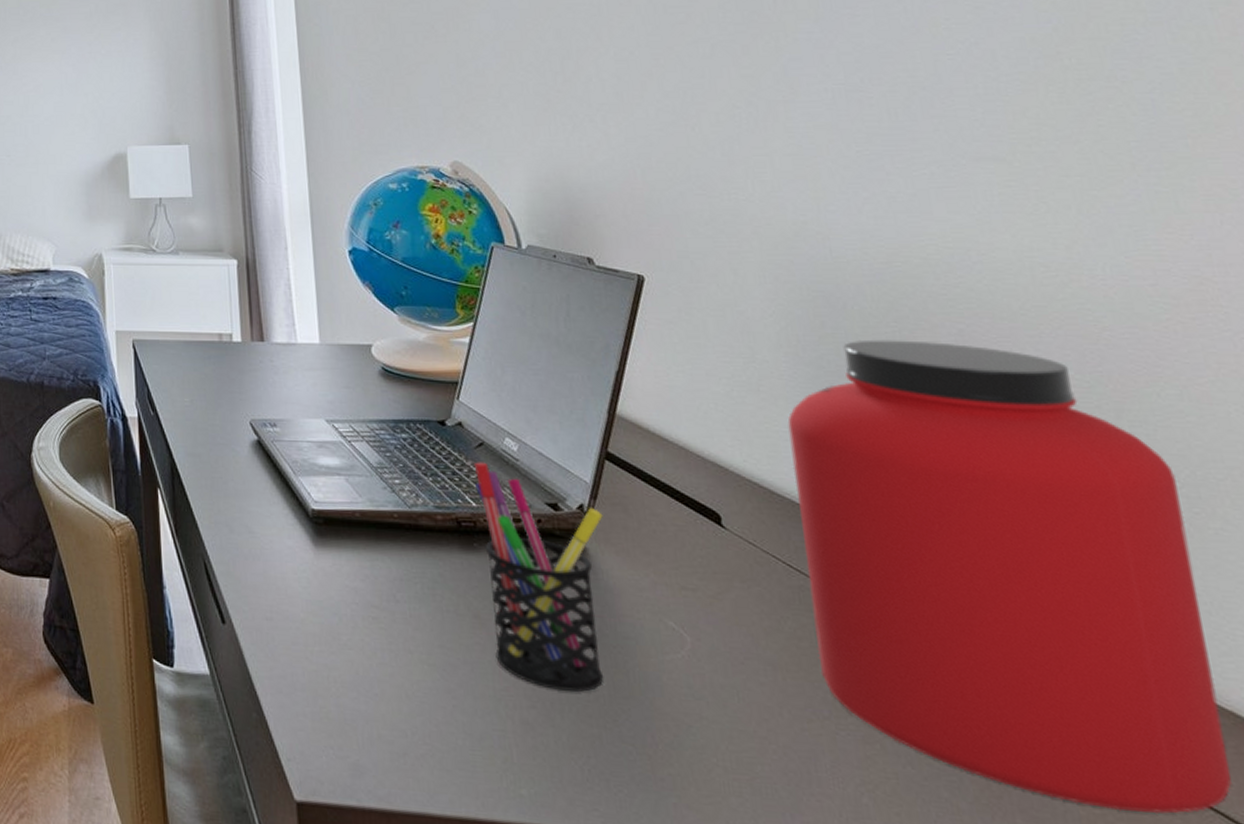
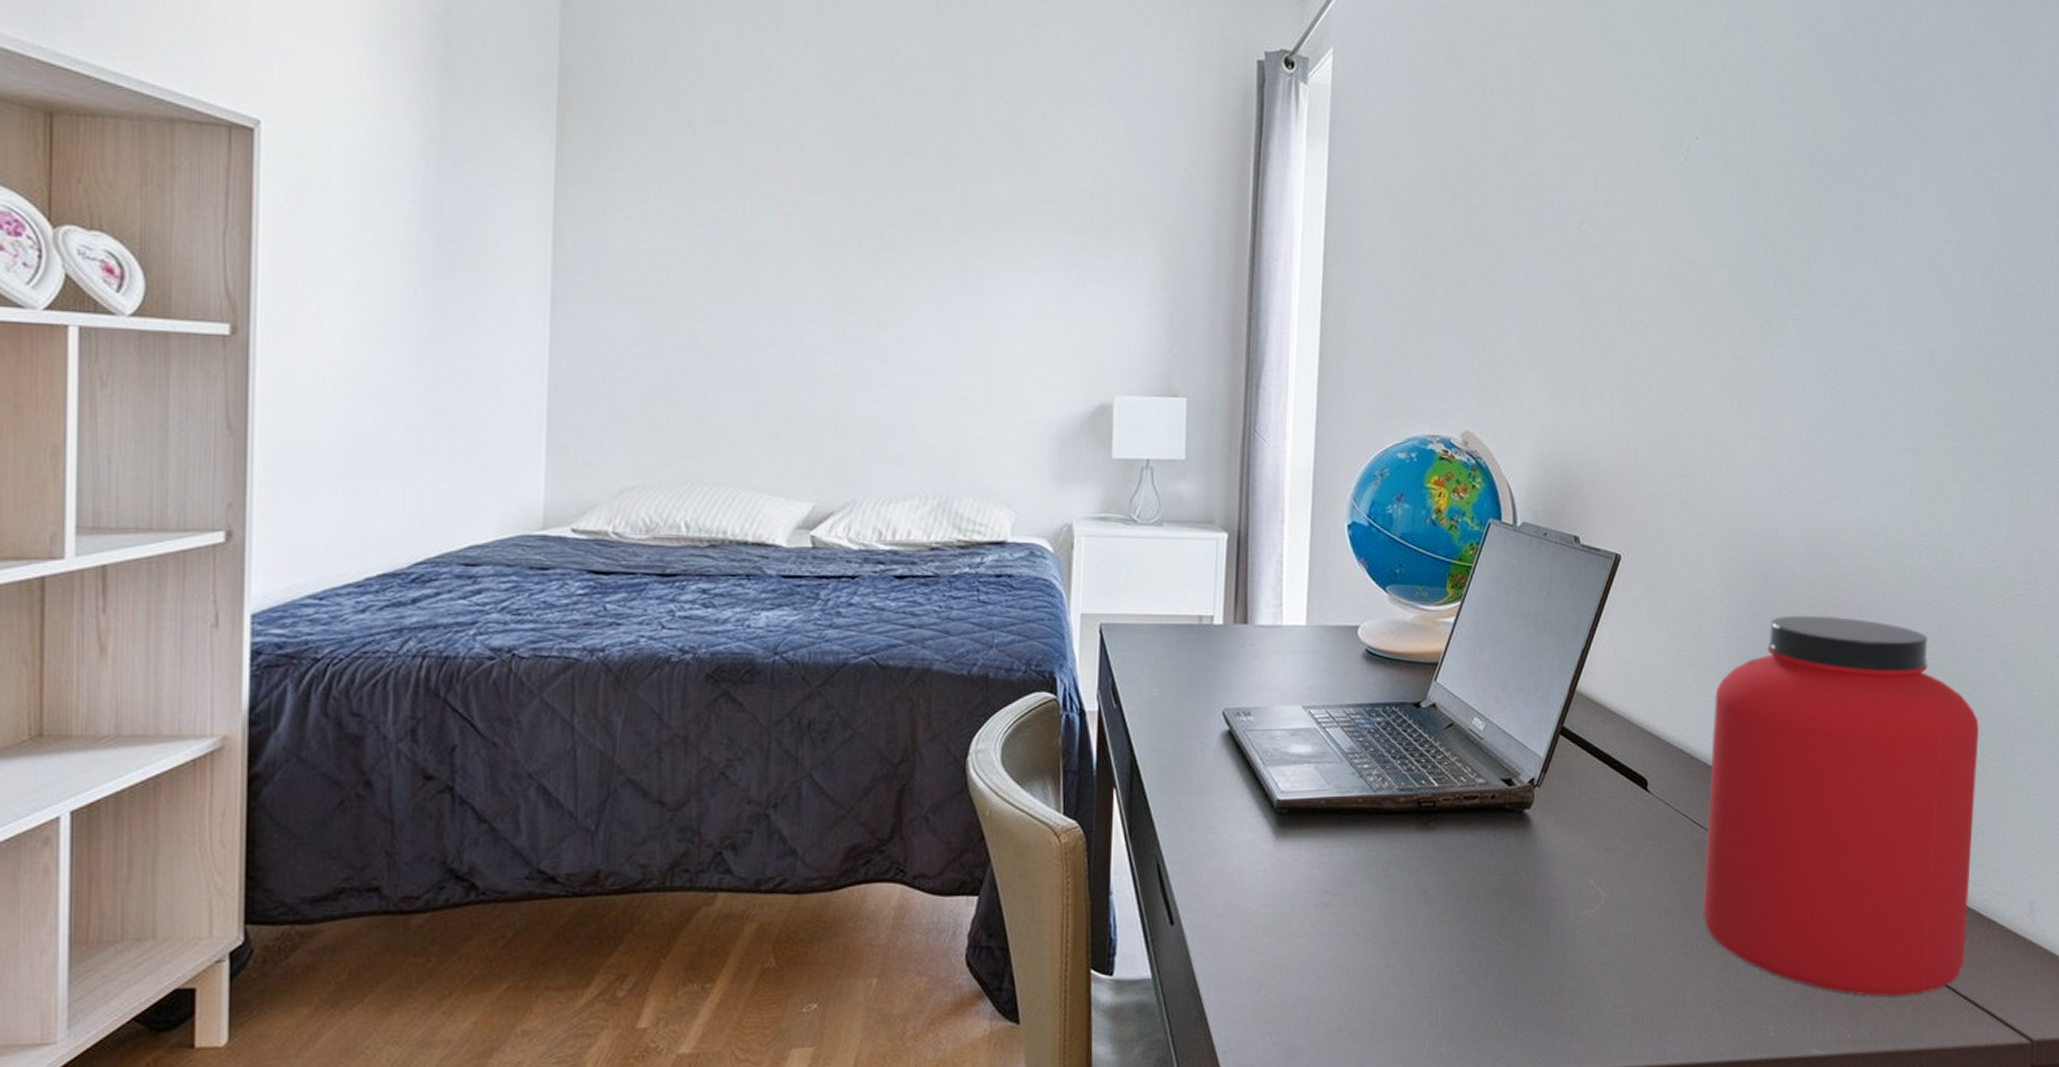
pen holder: present [473,462,605,692] -> none [1436,742,1550,953]

